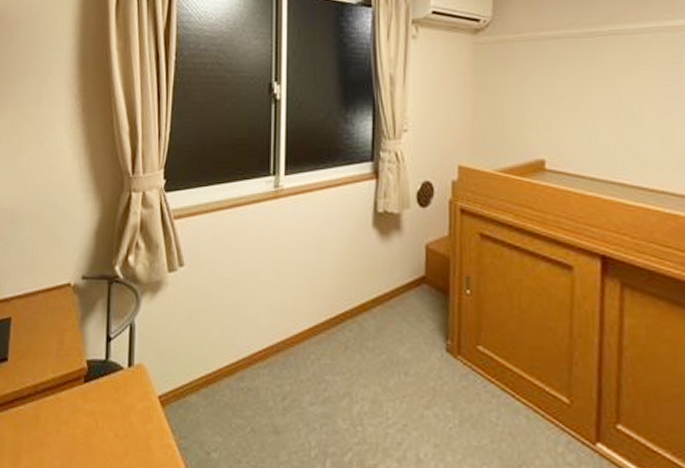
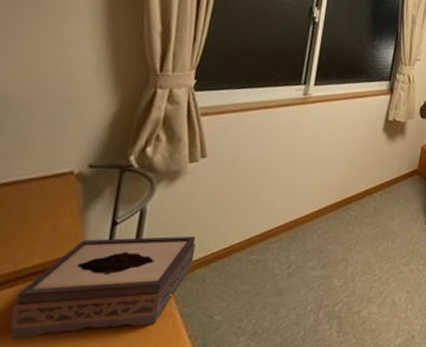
tissue box: none [35,355,185,456] -> present [10,236,196,339]

